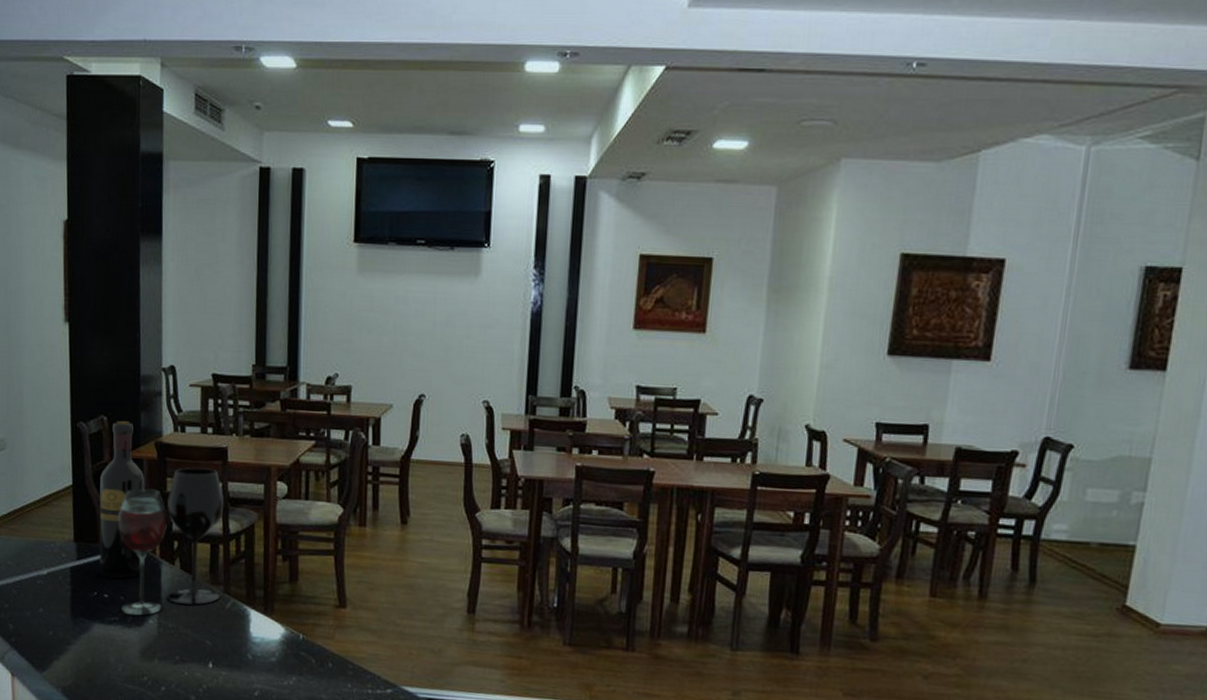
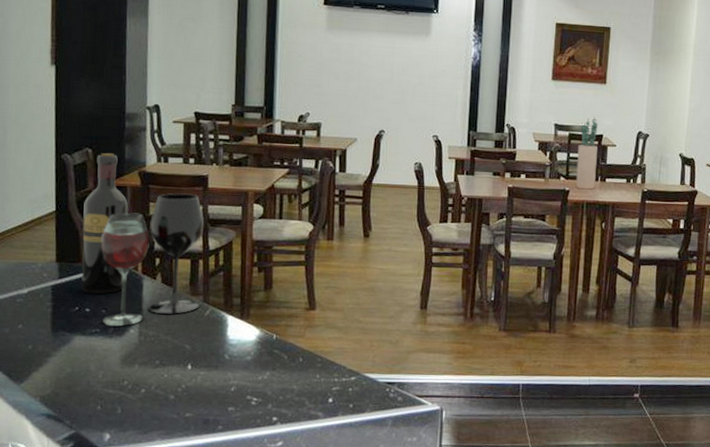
vase: none [663,376,695,472] -> present [575,117,599,190]

